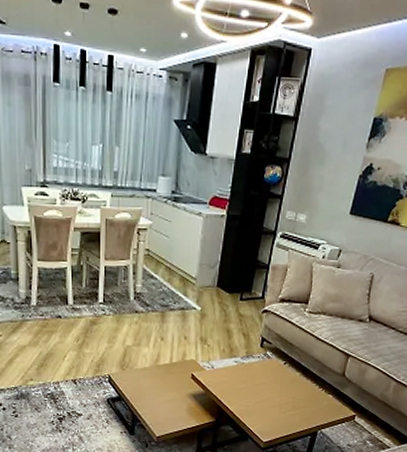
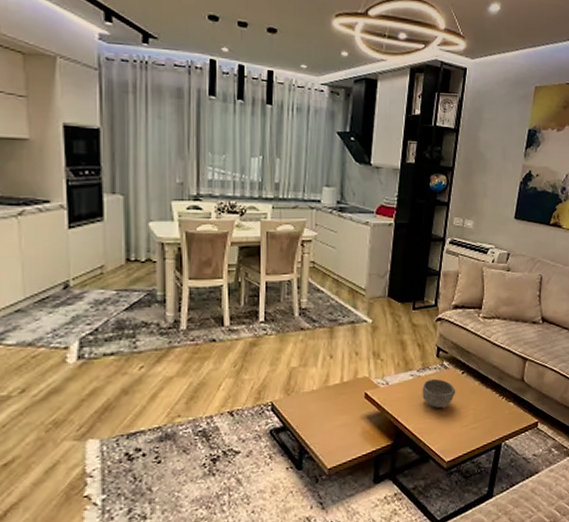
bowl: none [244,366,277,395] -> present [422,378,456,409]

